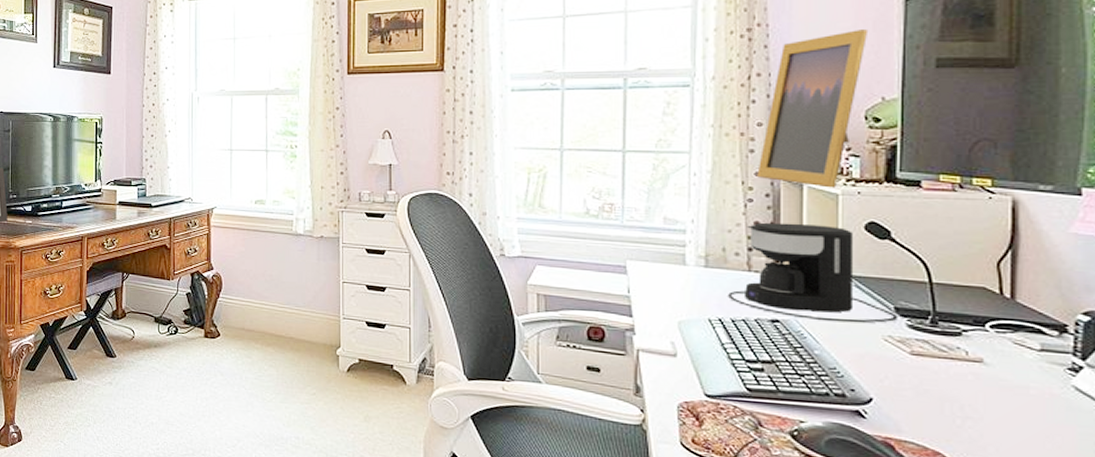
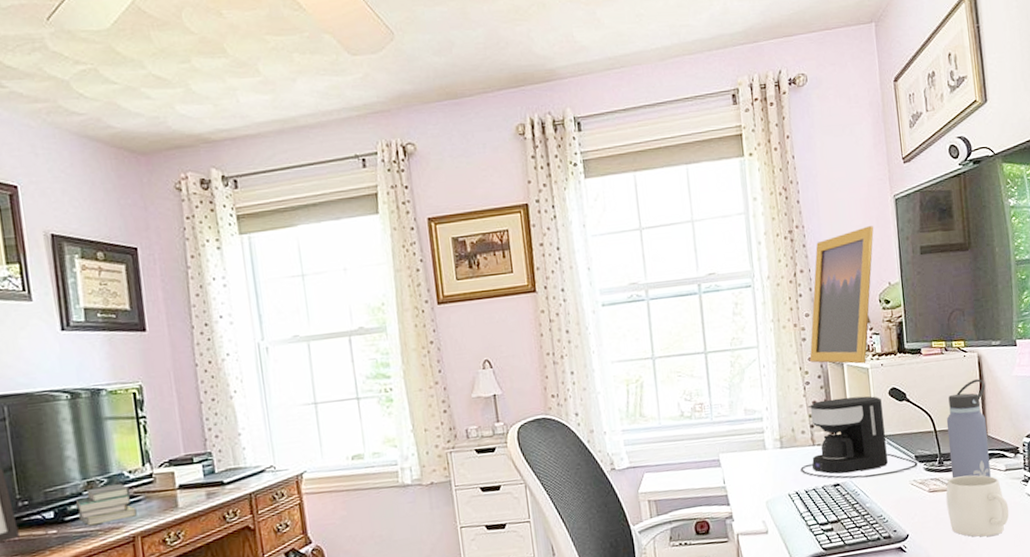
books: none [47,192,87,222] -> present [76,483,137,526]
mug: none [936,343,1040,429] -> present [945,475,1009,537]
water bottle: none [949,229,1020,355] -> present [946,379,991,479]

